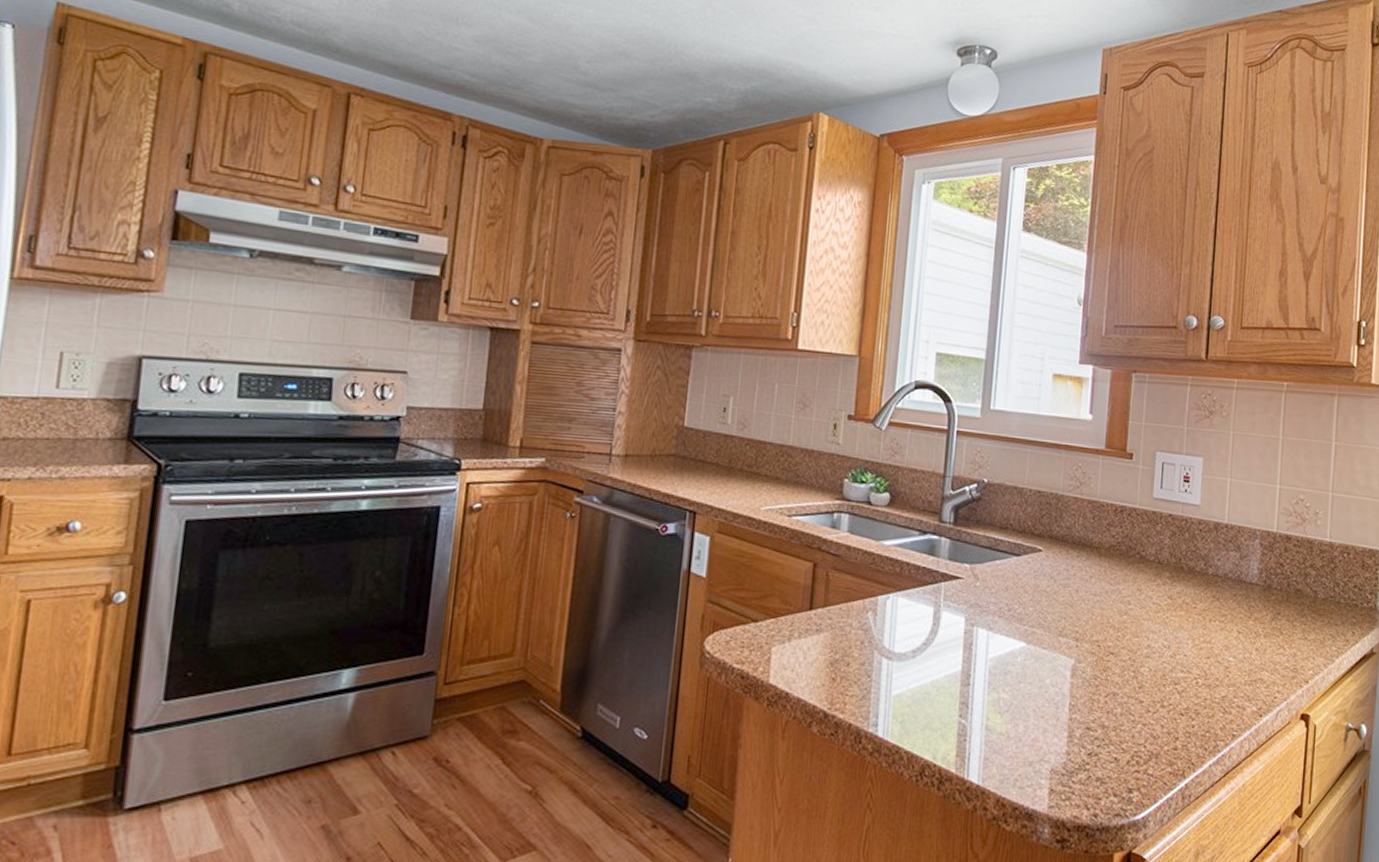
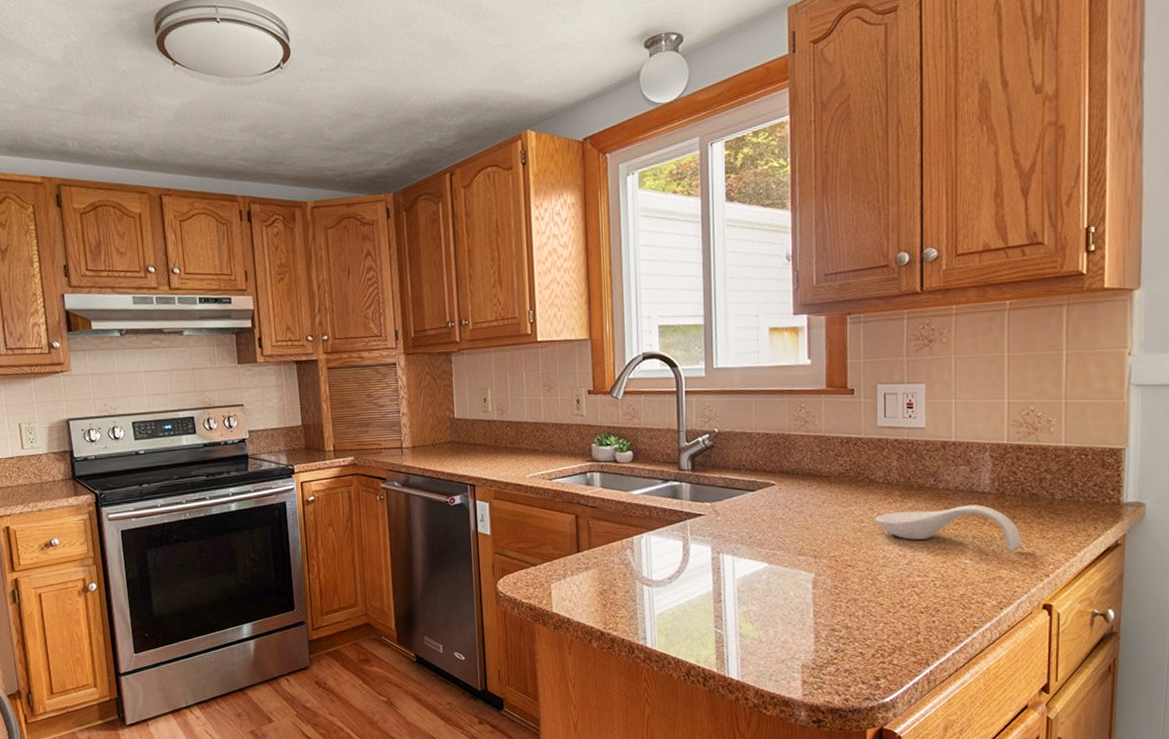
spoon rest: none [1142,595,1284,651] -> present [875,504,1021,551]

